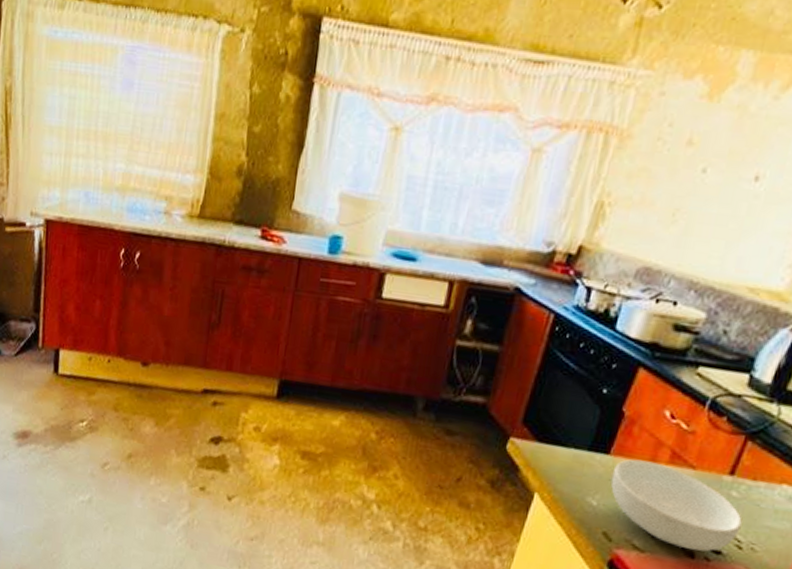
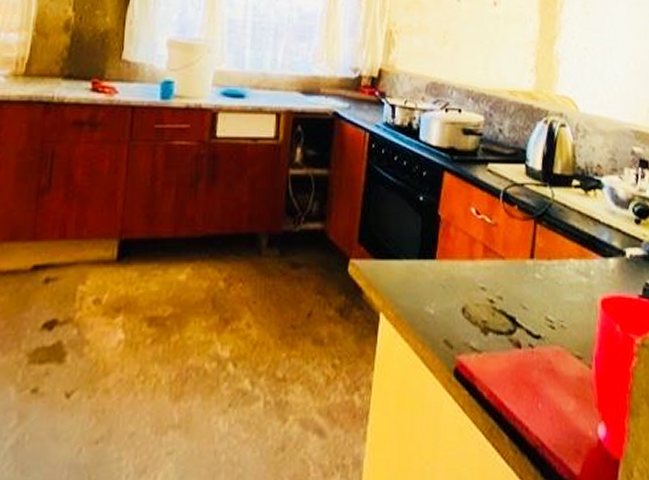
cereal bowl: present [610,459,742,552] -> none [441,259,549,339]

